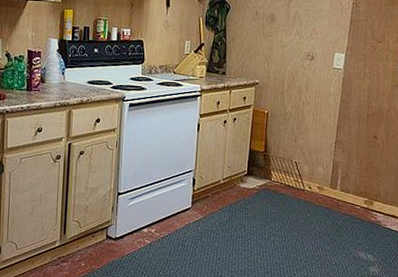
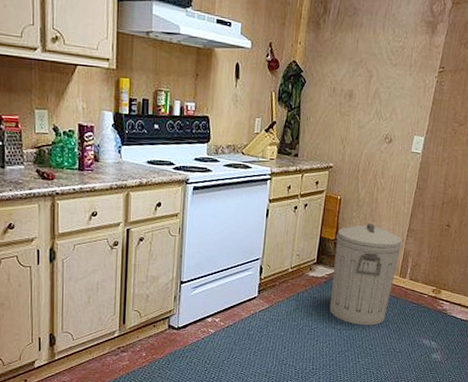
trash can: none [262,136,331,237] -> present [329,224,403,326]

